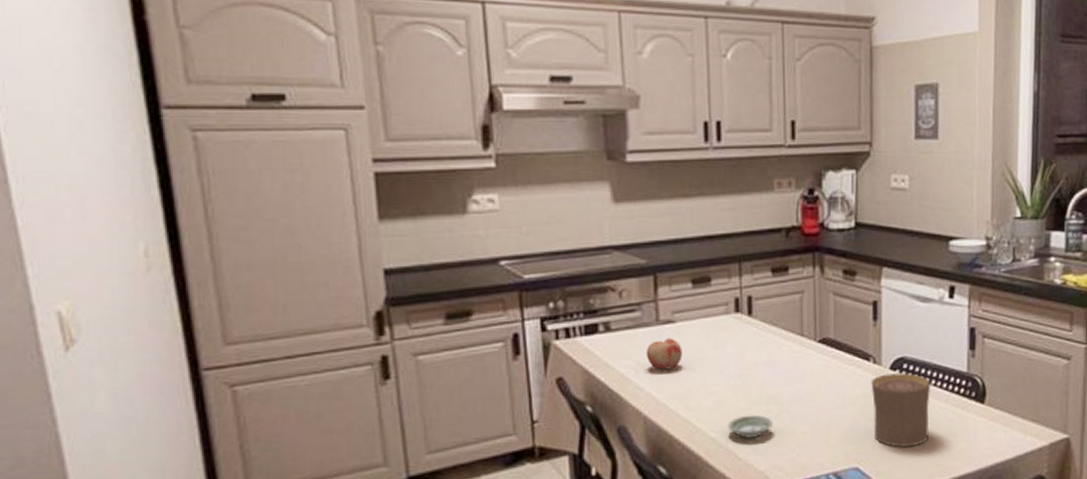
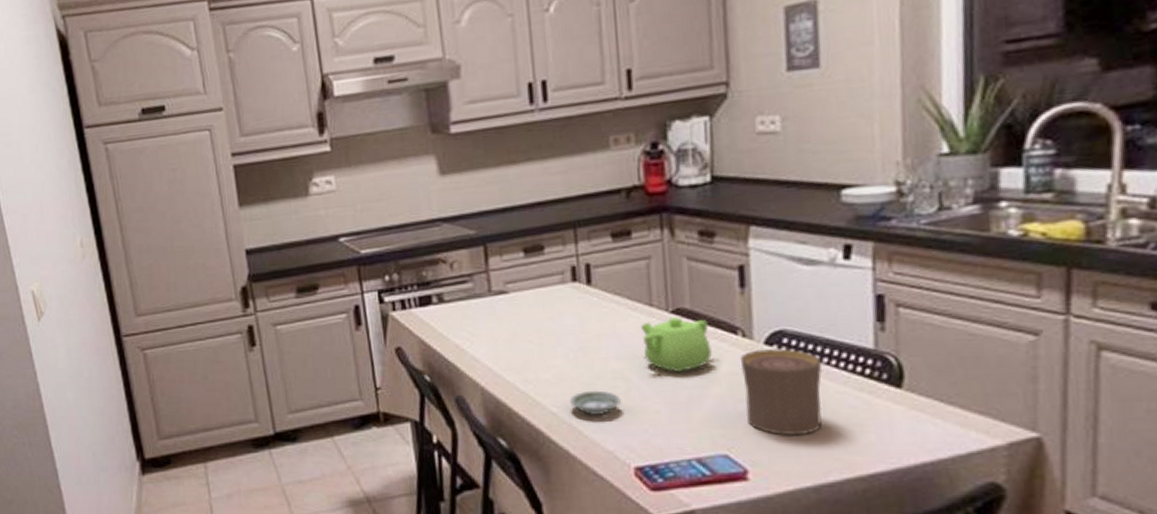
fruit: present [646,338,682,370] -> none [479,309,518,342]
teapot: none [793,346,850,396] -> present [641,317,713,372]

